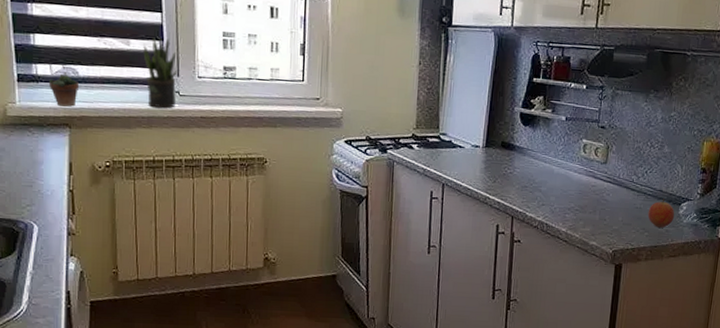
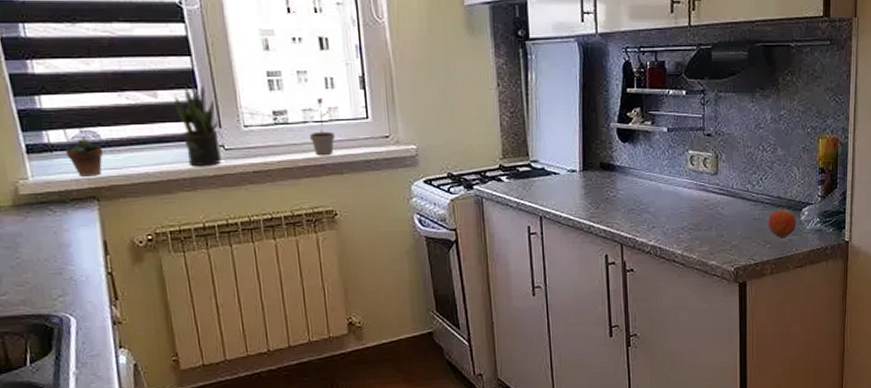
potted flower: none [252,59,273,109] -> present [309,97,335,155]

